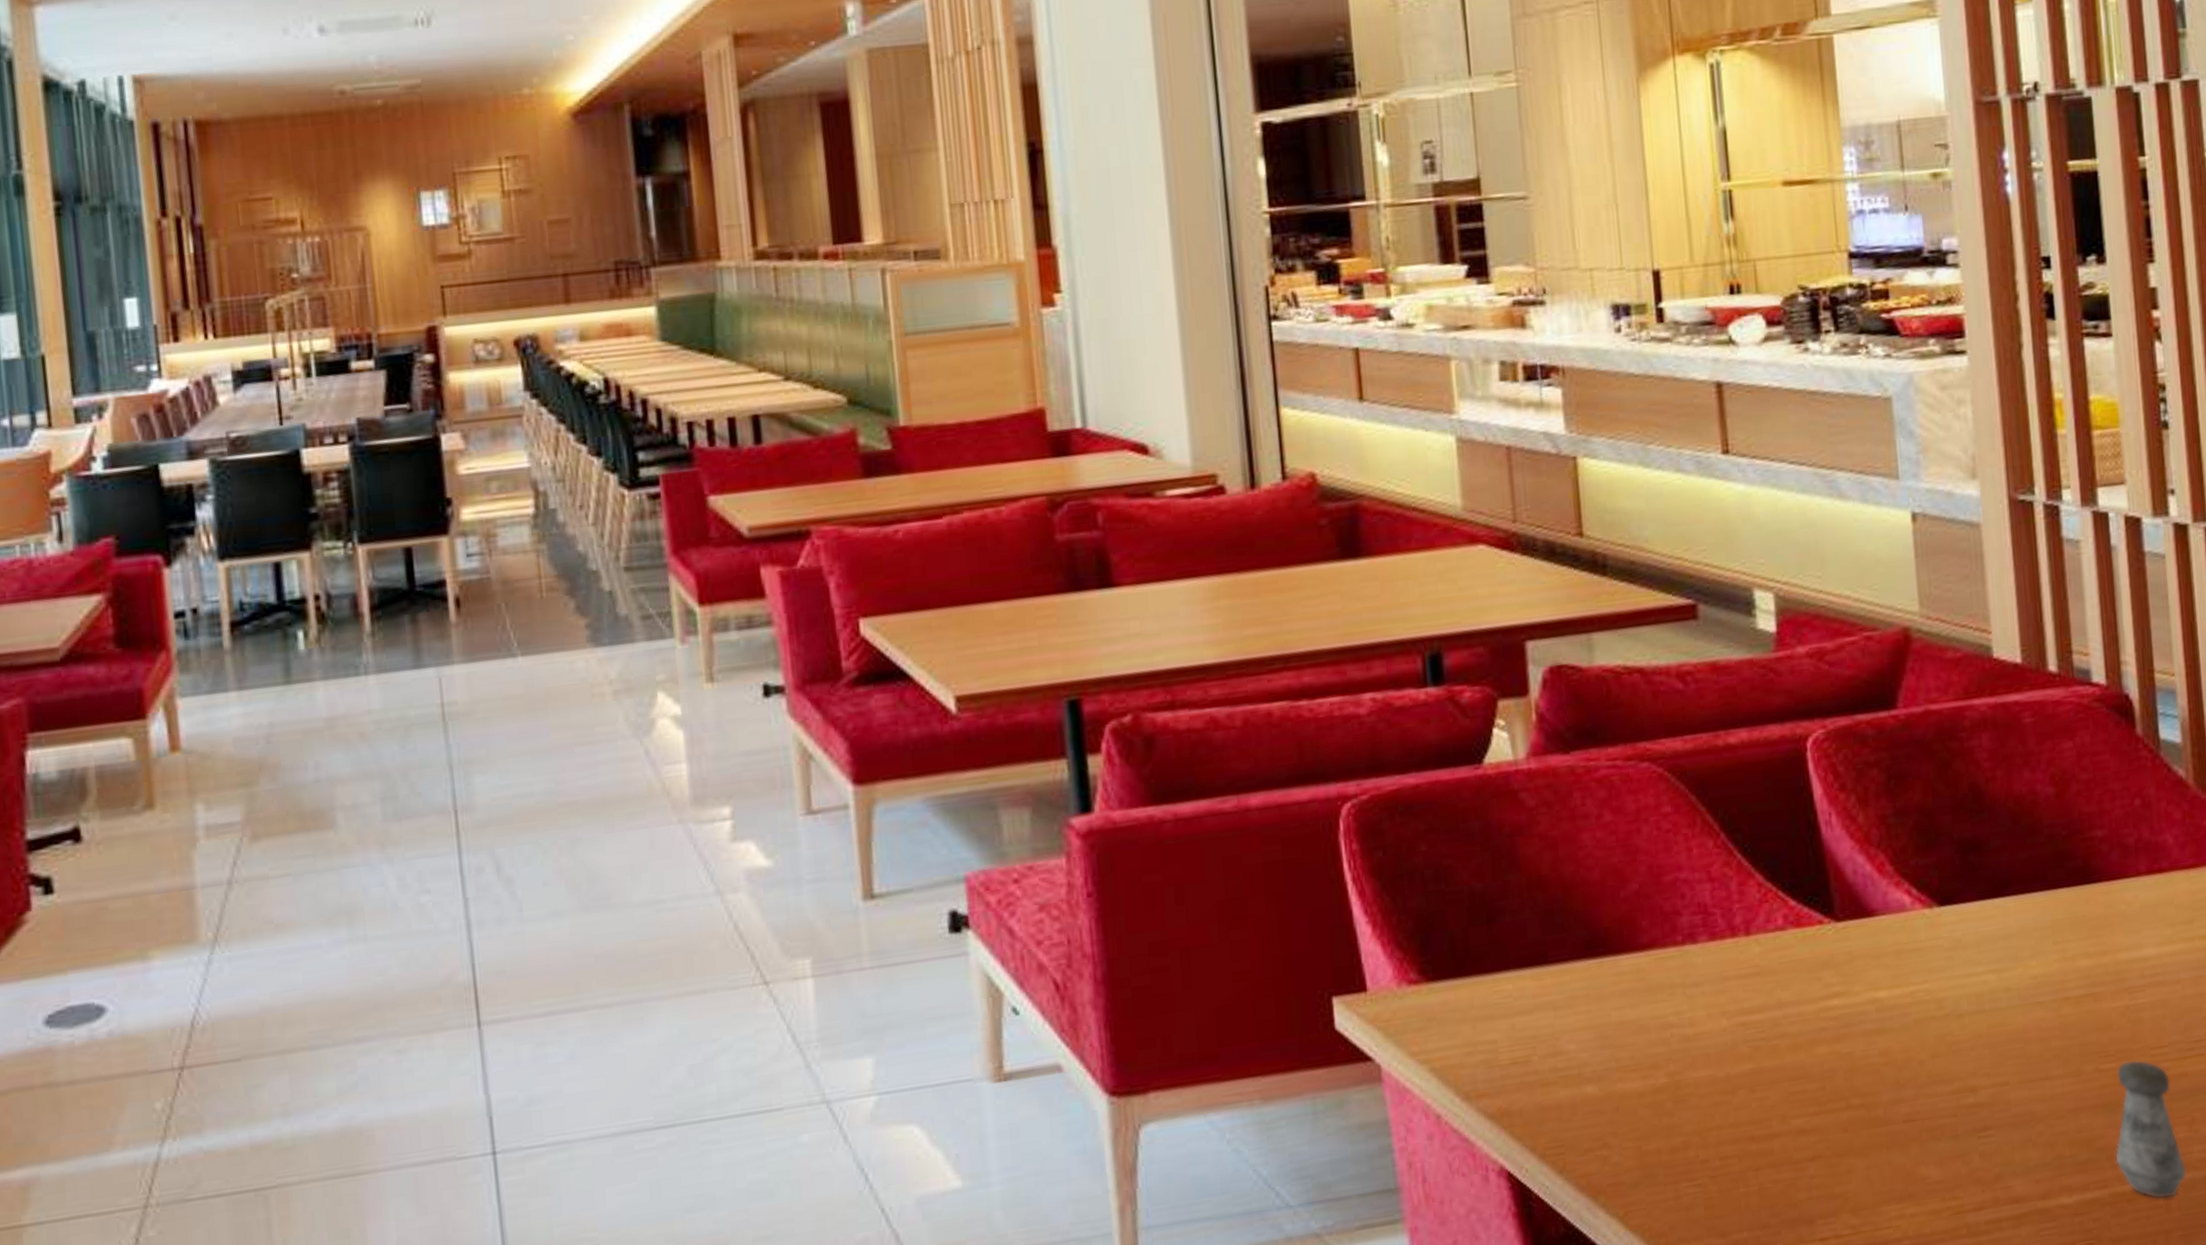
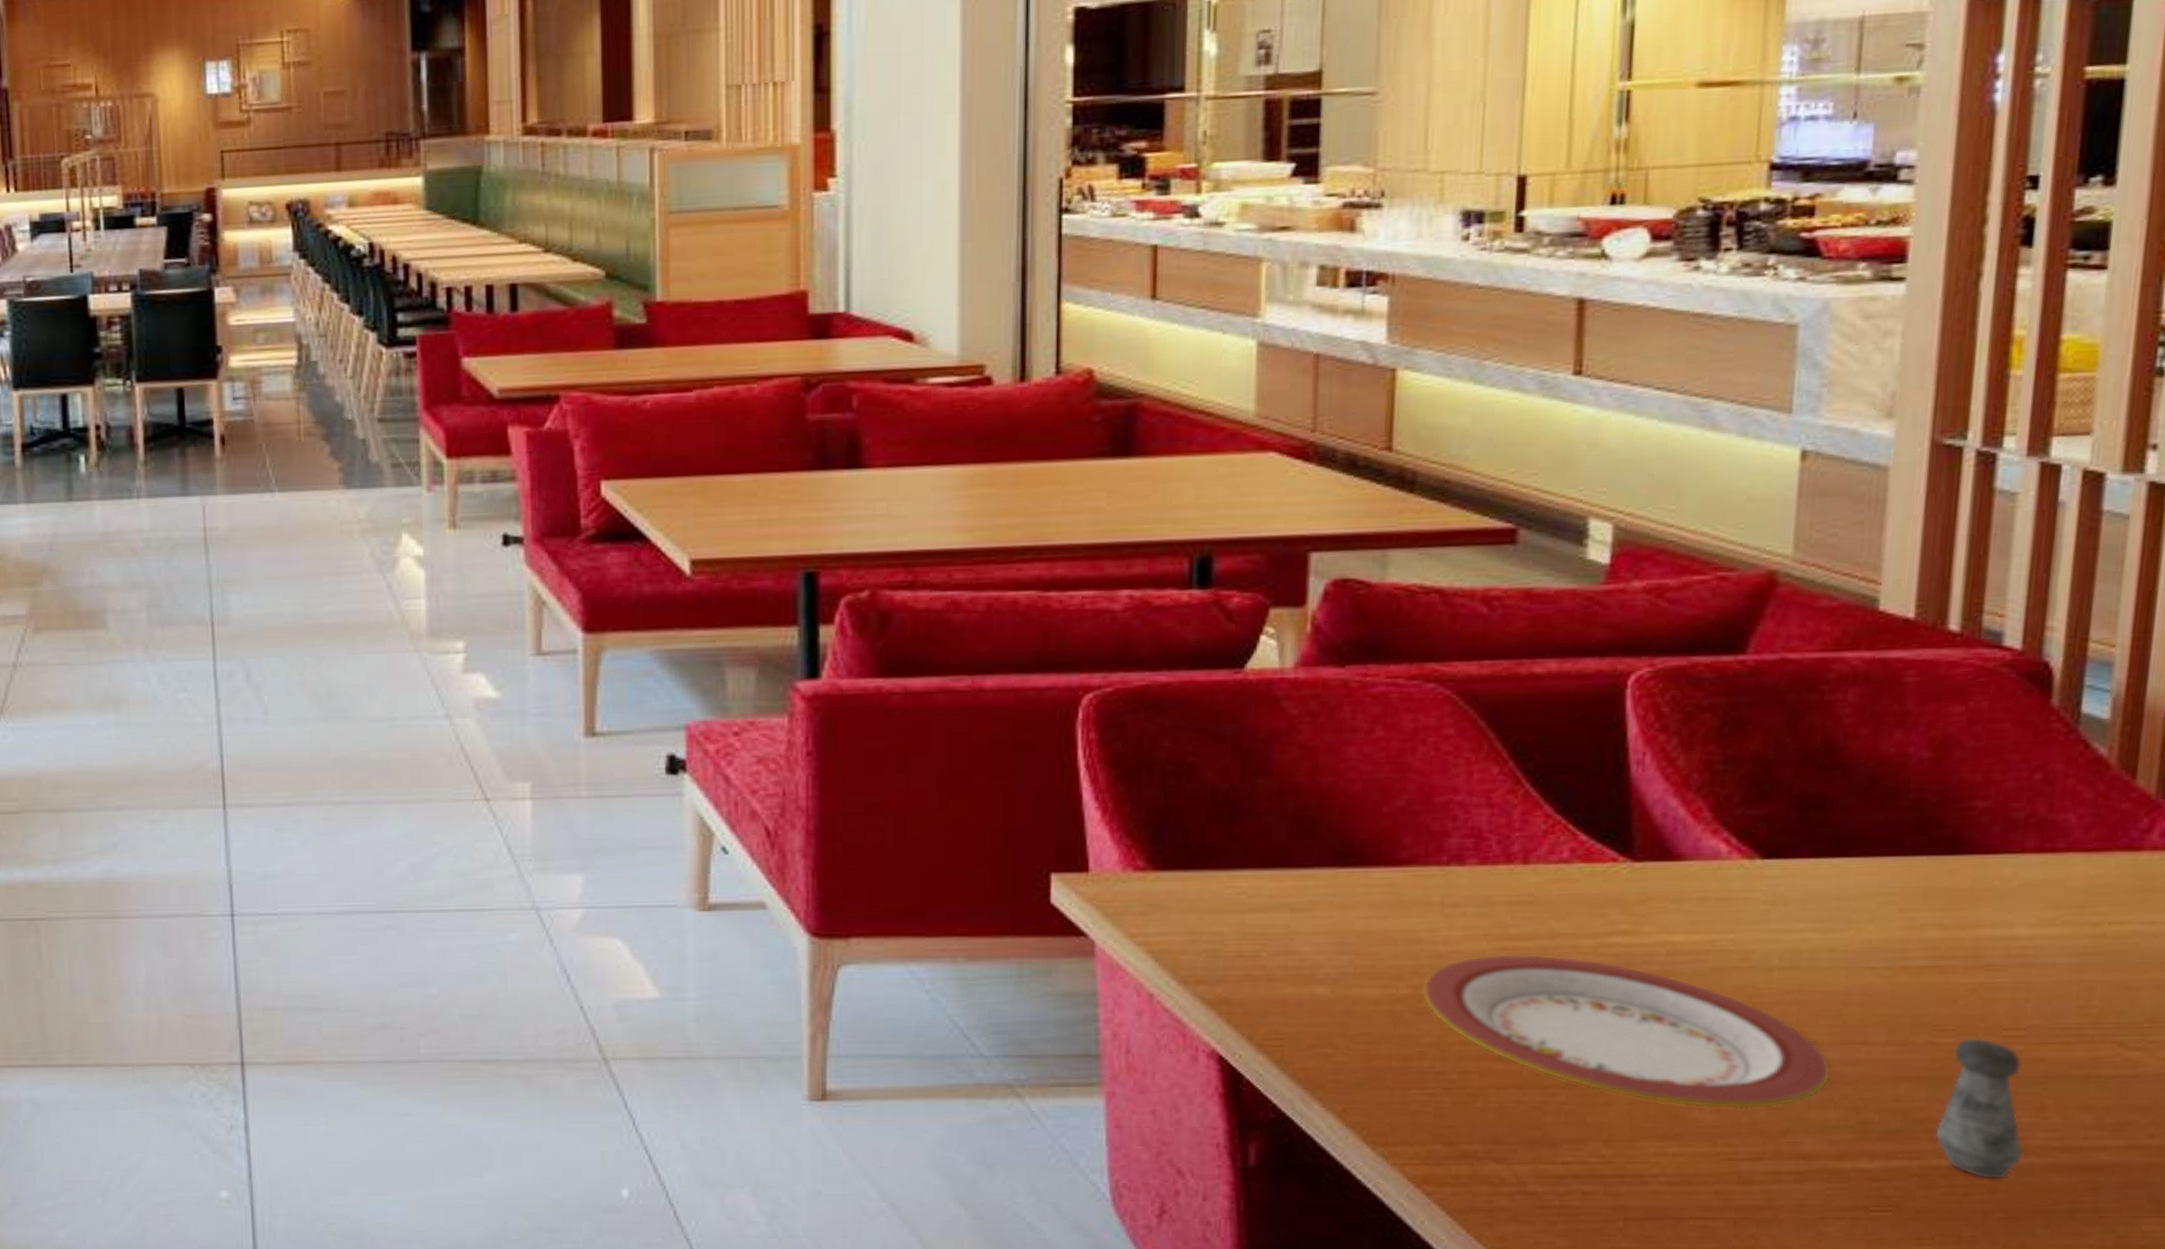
plate: none [1677,1025,2026,1164] -> present [1422,954,1832,1109]

